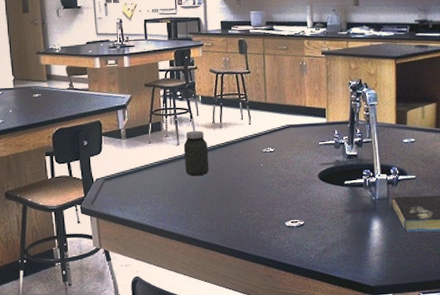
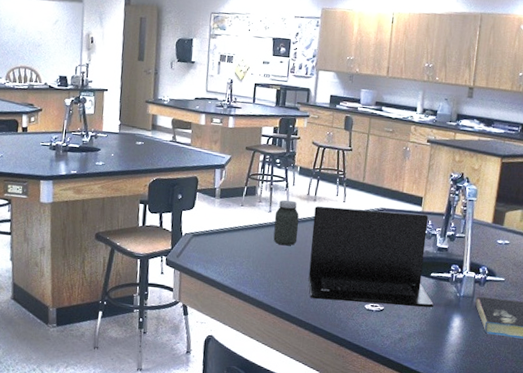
laptop: none [222,125,351,225] -> present [308,206,434,308]

